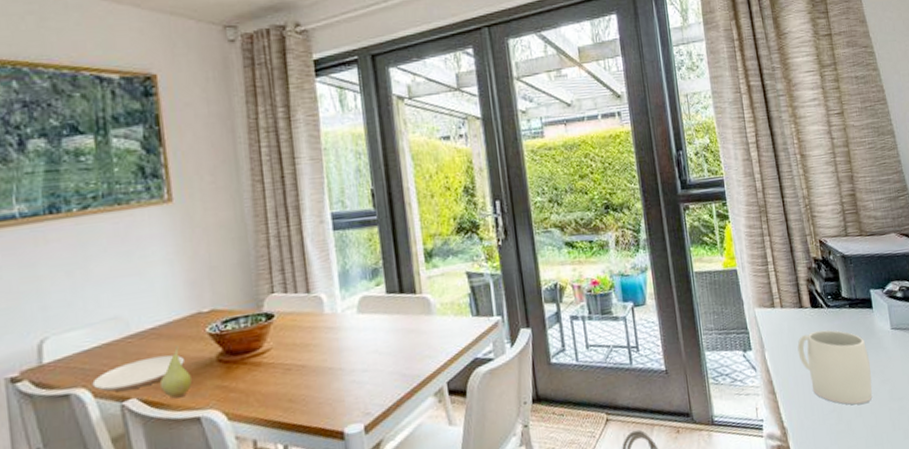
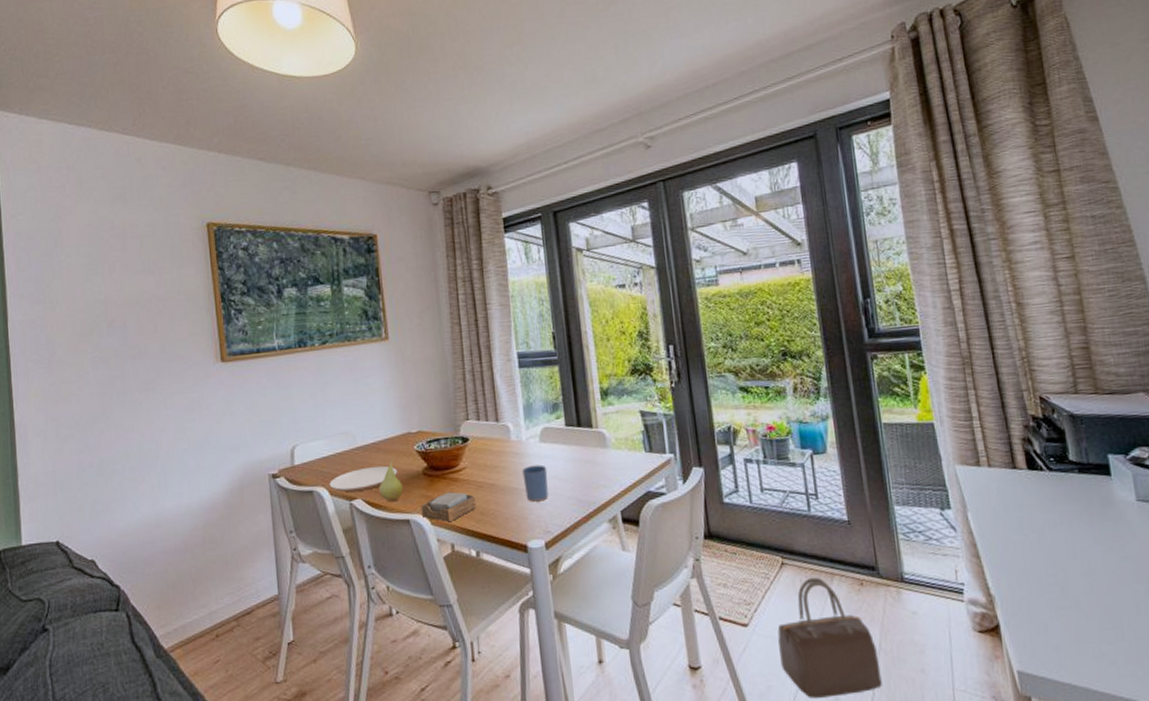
napkin holder: none [214,378,284,416] -> present [420,491,477,523]
mug: none [337,338,368,382] -> present [522,465,549,502]
mug: present [797,330,873,405] -> none [1009,495,1109,581]

